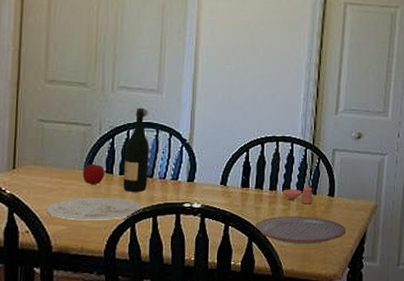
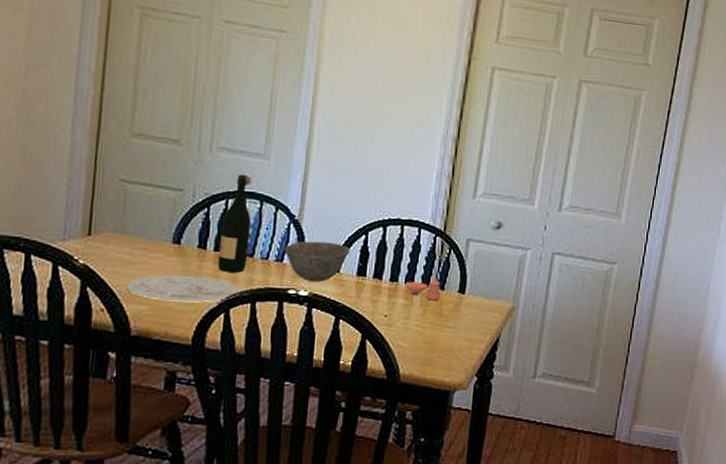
apple: present [82,161,105,184] -> none [170,233,197,260]
bowl: none [178,160,235,195] -> present [284,241,351,282]
plate: present [254,216,346,245] -> none [370,312,477,347]

